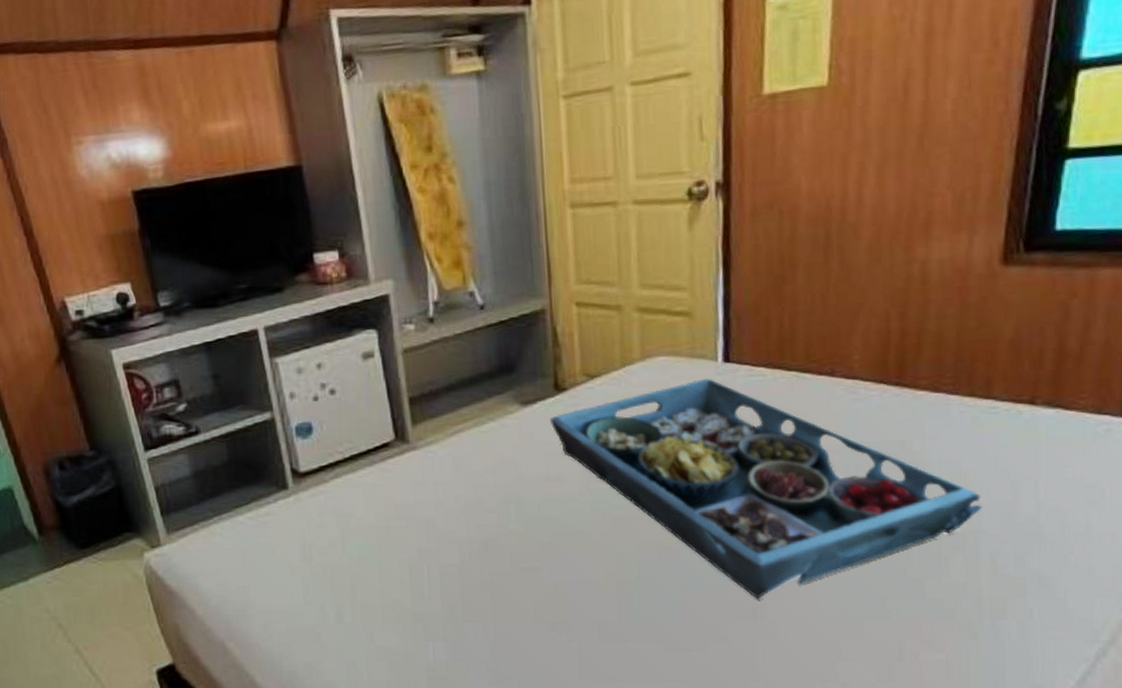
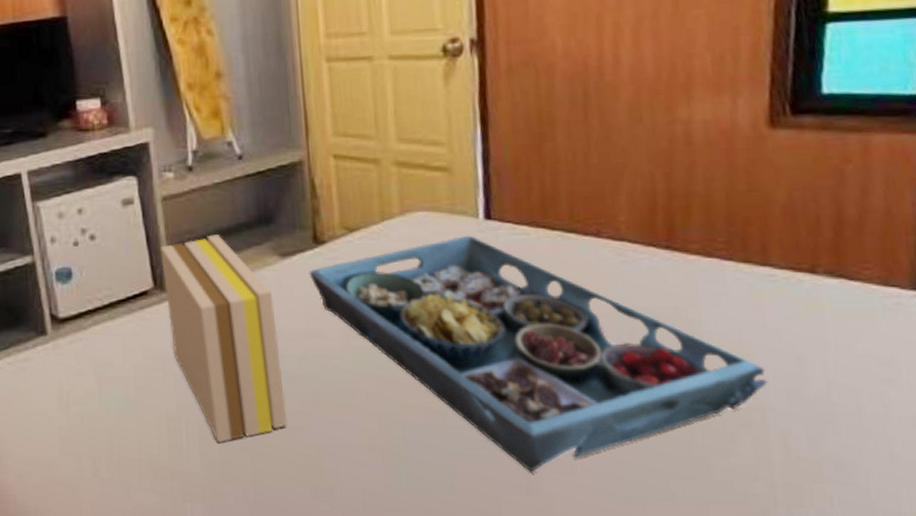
book: none [401,385,527,585] -> present [160,234,288,442]

